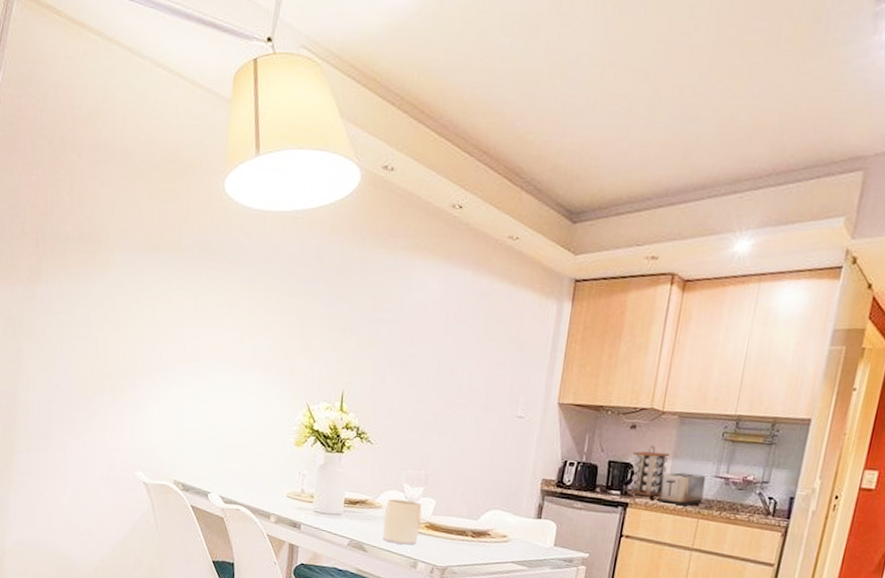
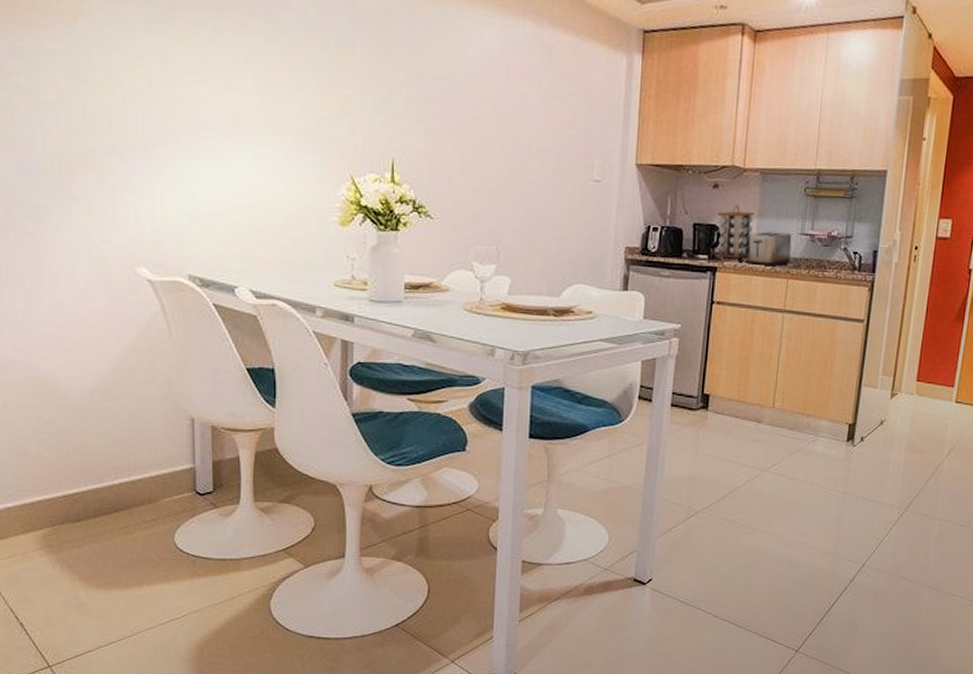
mug: present [382,499,422,545] -> none [452,280,496,331]

